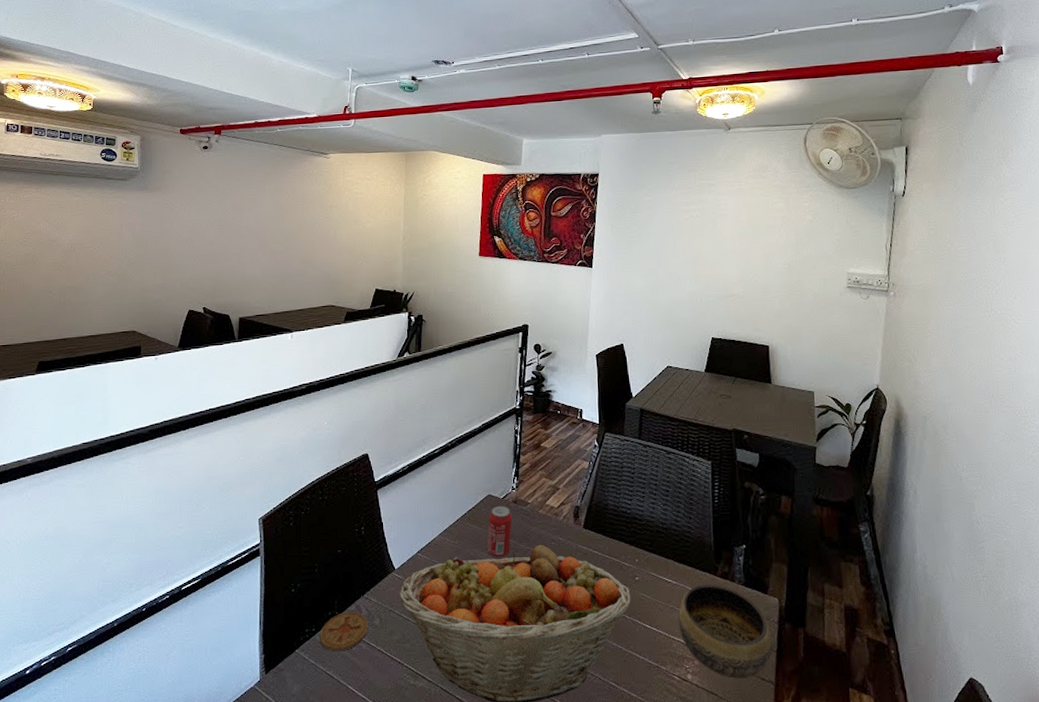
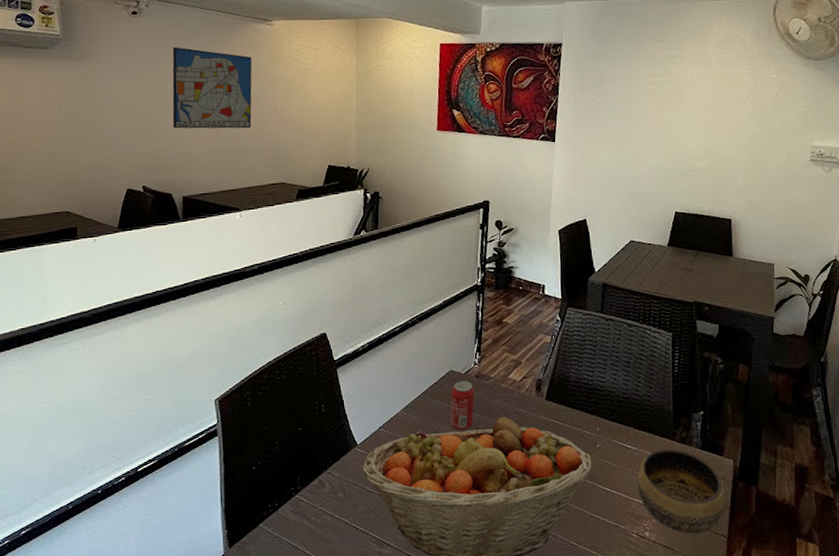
wall art: none [234,178,309,254] -> present [172,47,252,129]
coaster: present [320,611,369,652] -> none [283,486,333,524]

